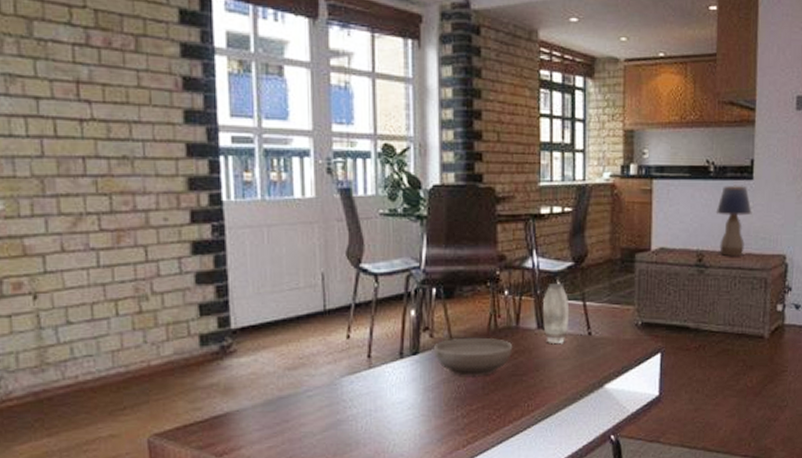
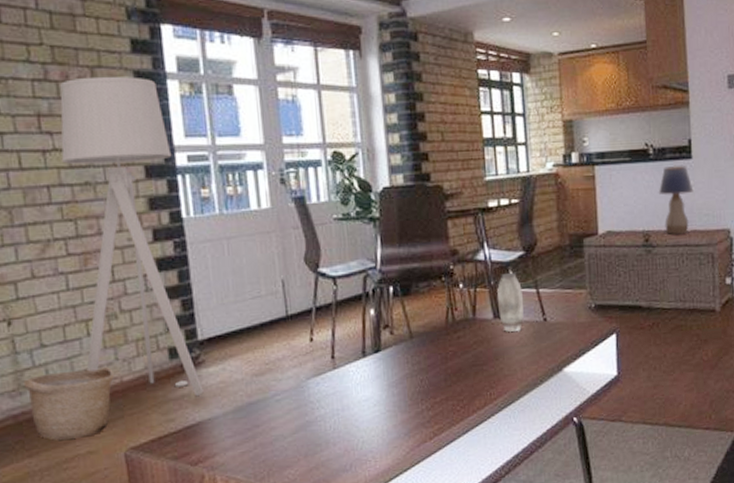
basket: none [46,350,141,421] -> present [23,367,114,440]
floor lamp: none [98,45,234,386] -> present [60,76,204,396]
bowl: present [433,337,513,376] -> none [394,331,472,370]

